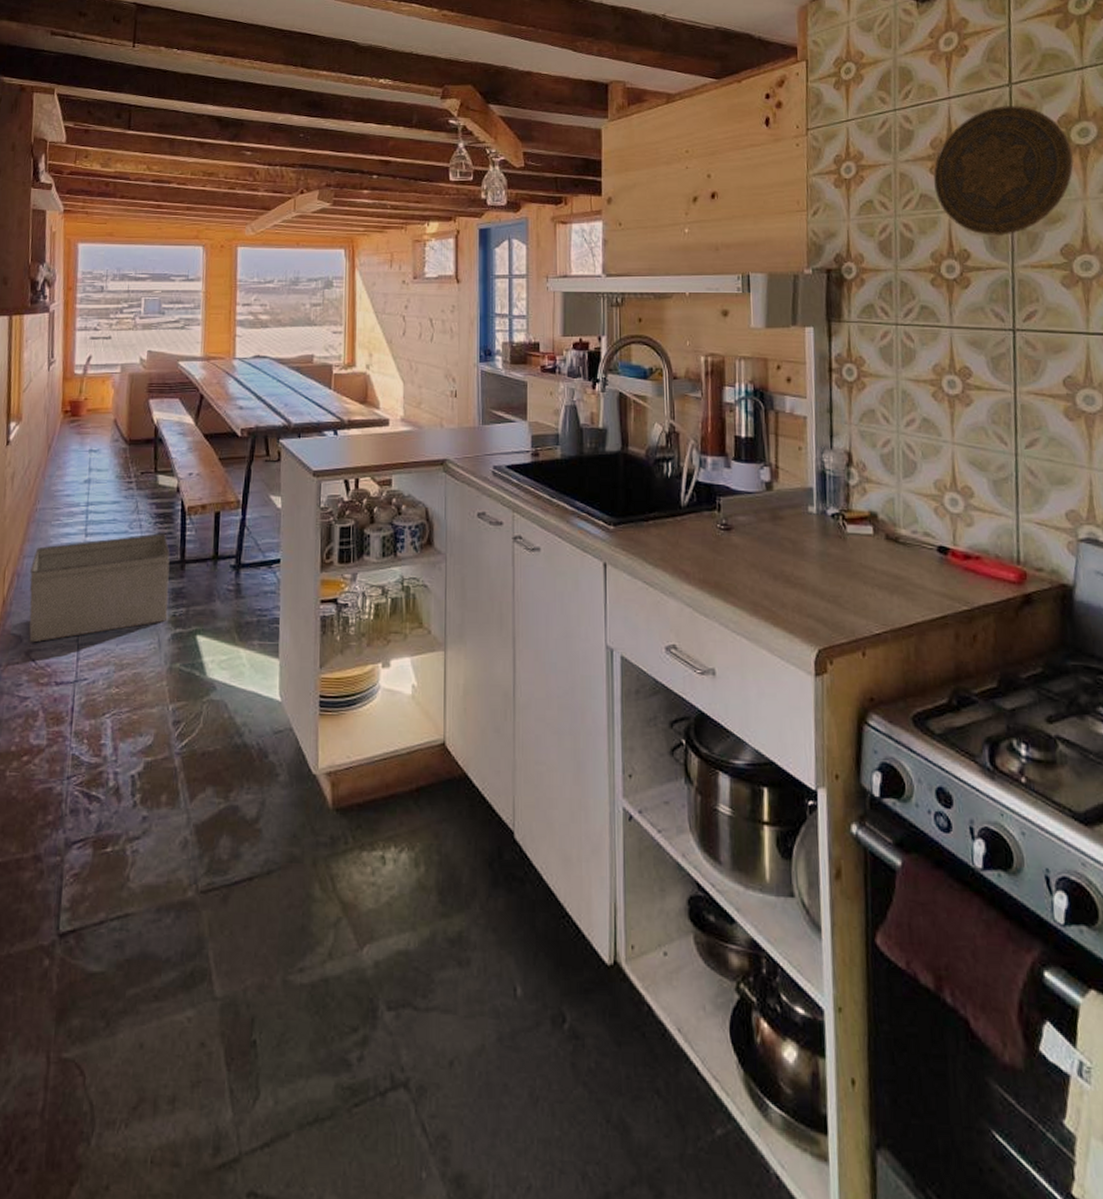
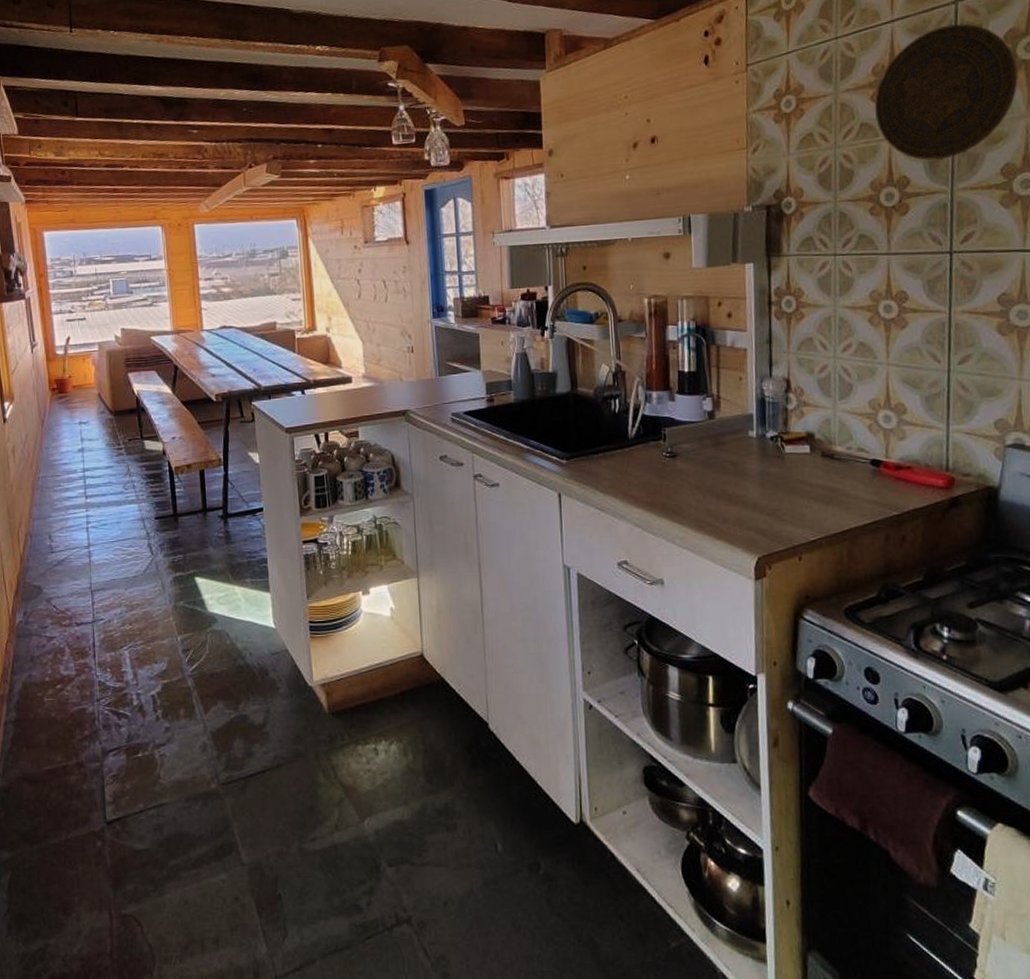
storage bin: present [29,533,170,643] -> none [40,492,168,592]

